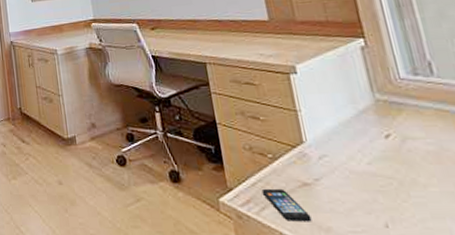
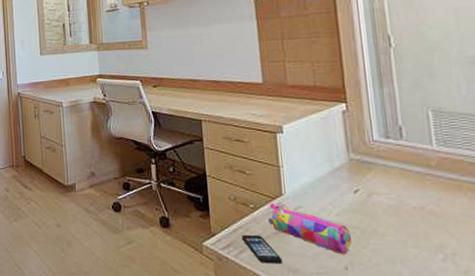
pencil case: none [289,152,389,210] -> present [268,203,352,255]

